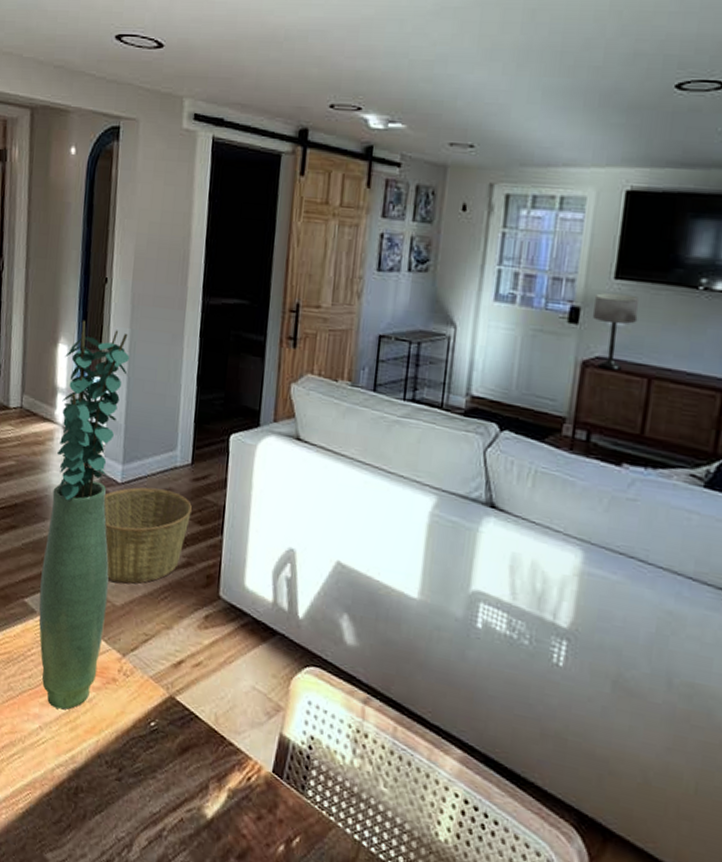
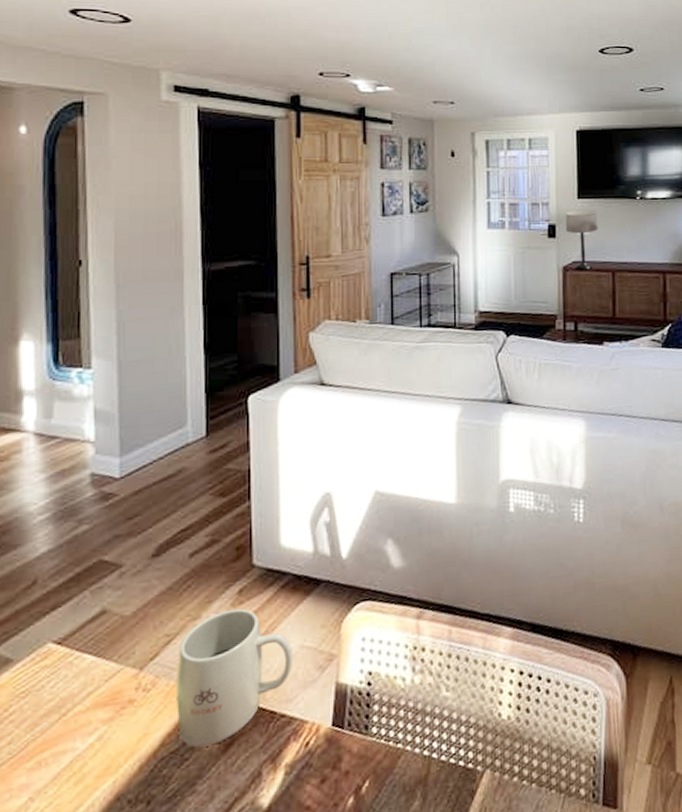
vase: present [38,320,130,710] -> none [16,309,119,767]
basket: present [104,487,192,584] -> none [98,470,211,590]
mug: none [147,629,246,745] -> present [176,608,294,748]

